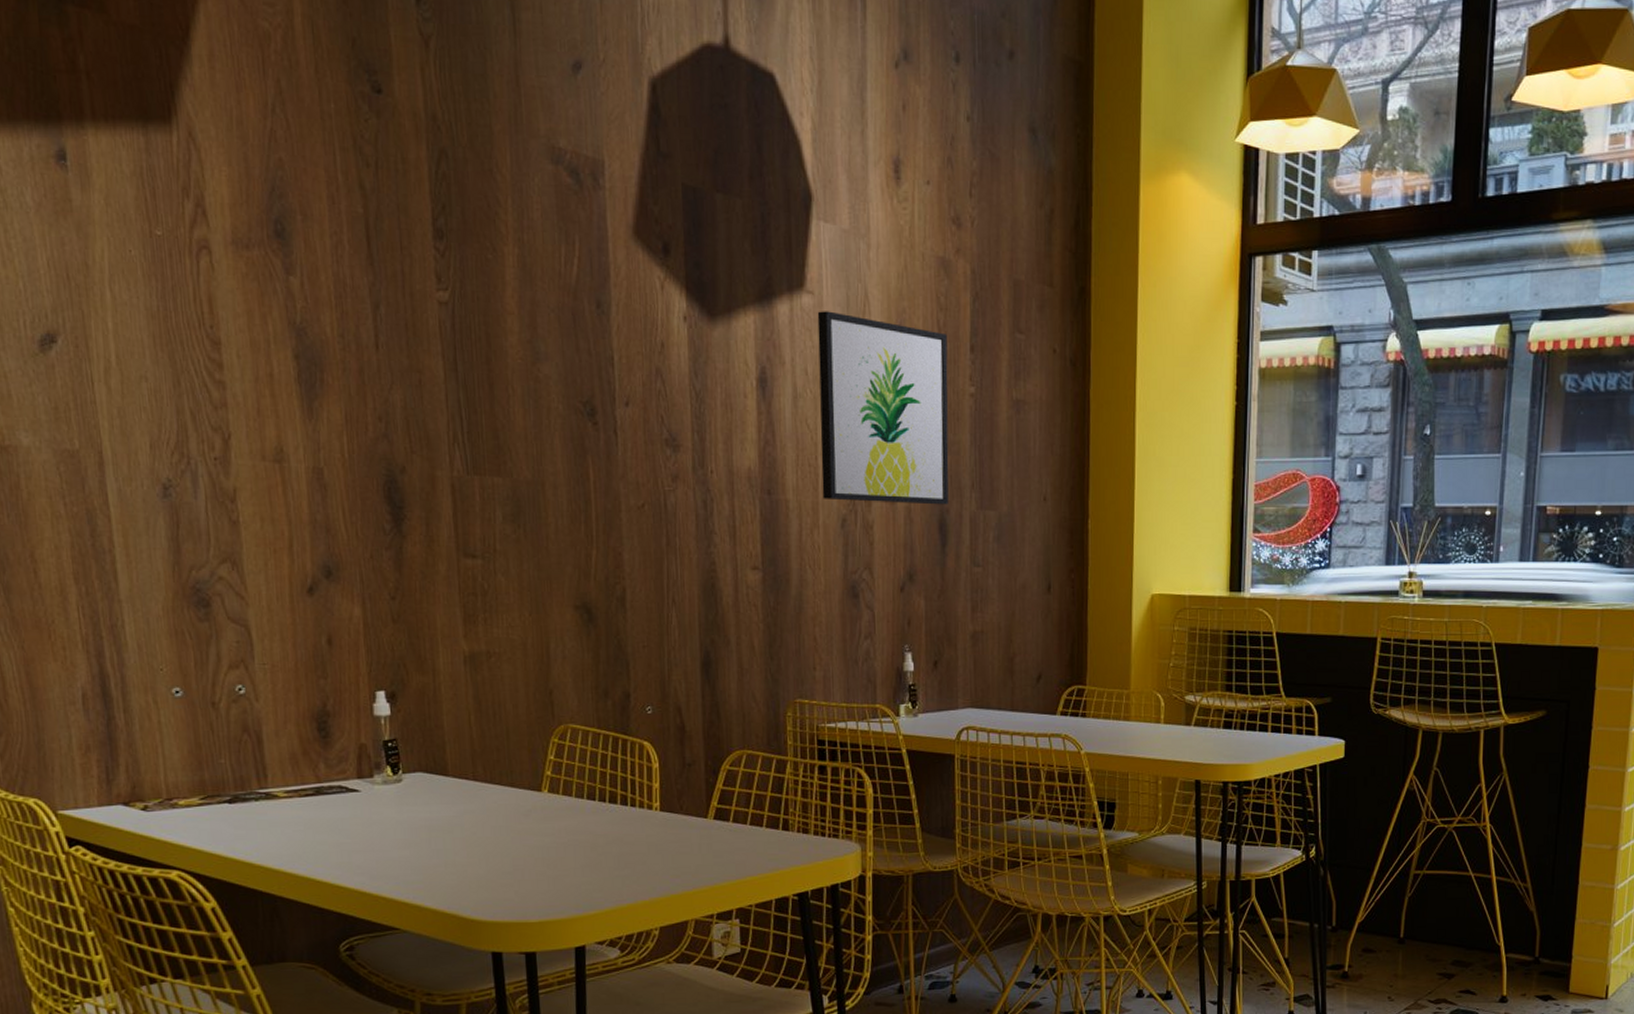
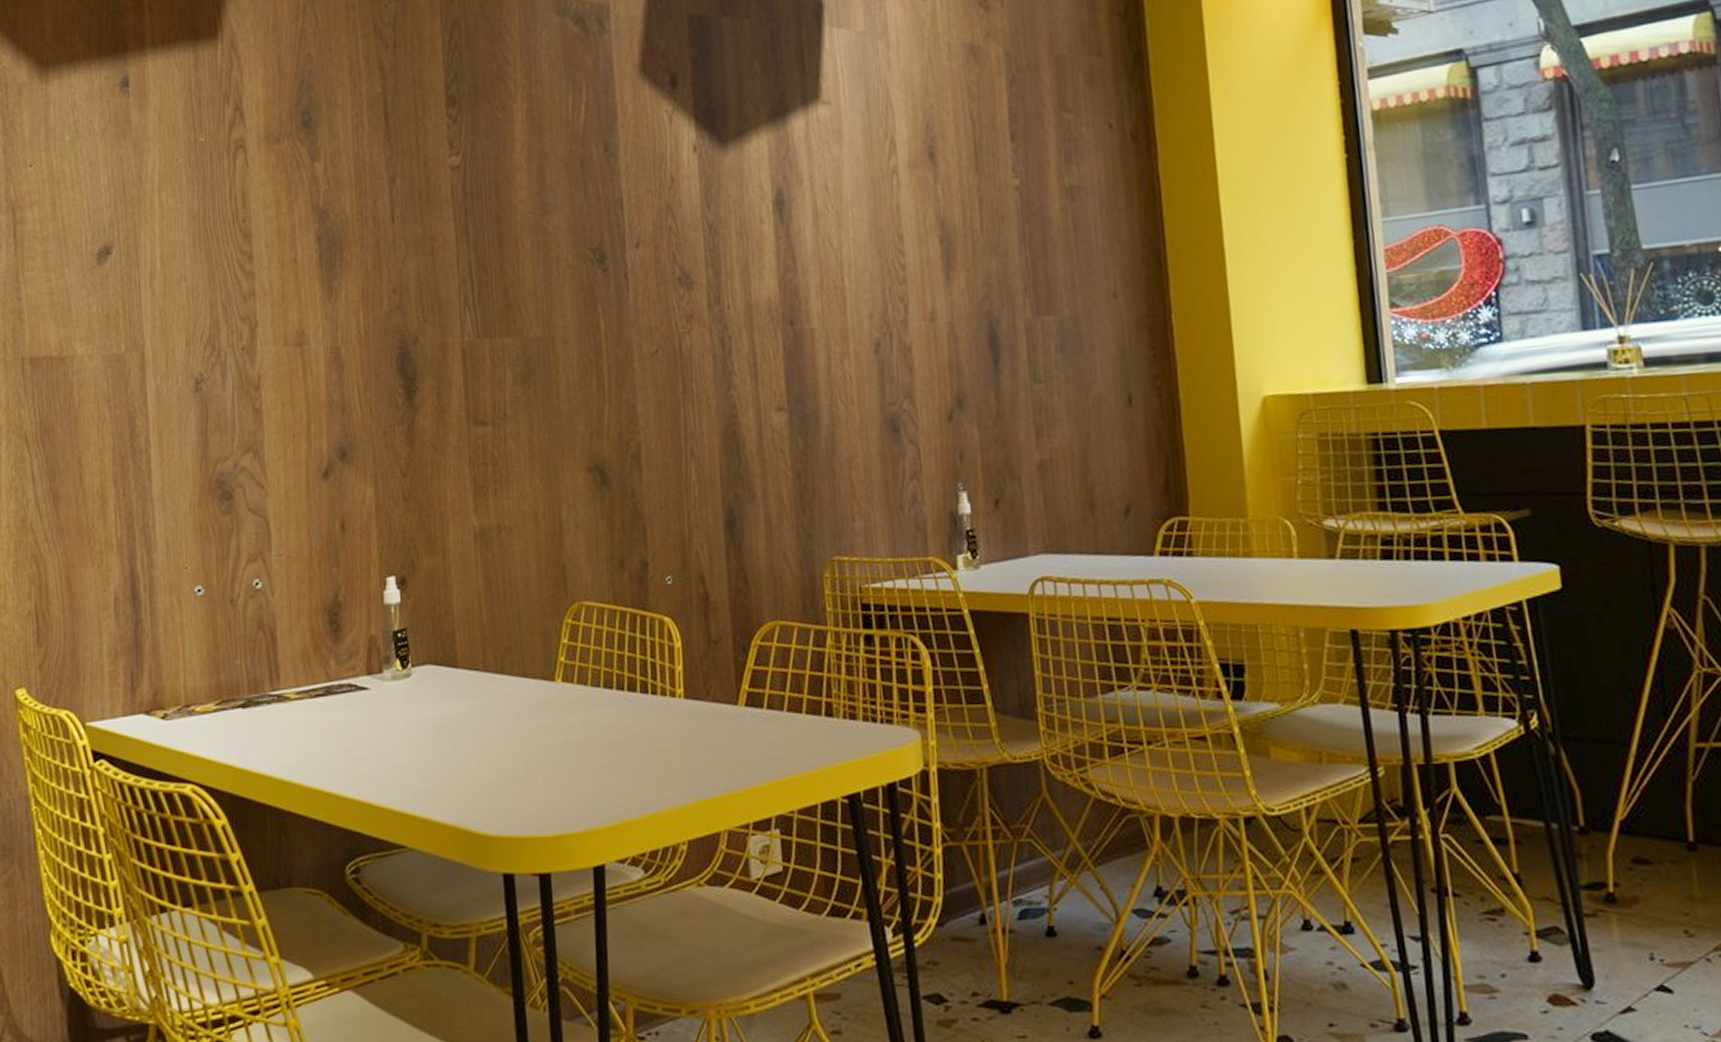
wall art: present [817,311,949,505] -> none [835,119,999,324]

